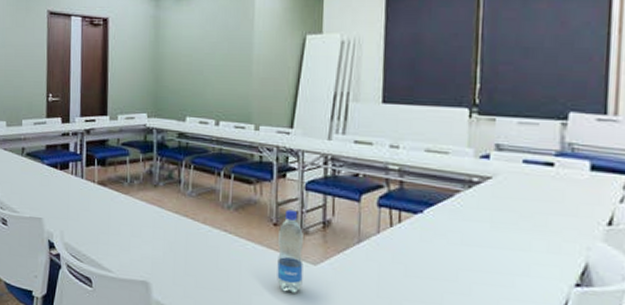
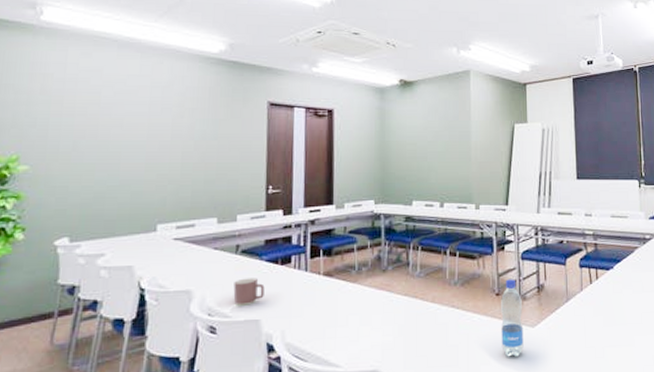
mug: none [20,179,46,204] -> present [233,278,265,306]

